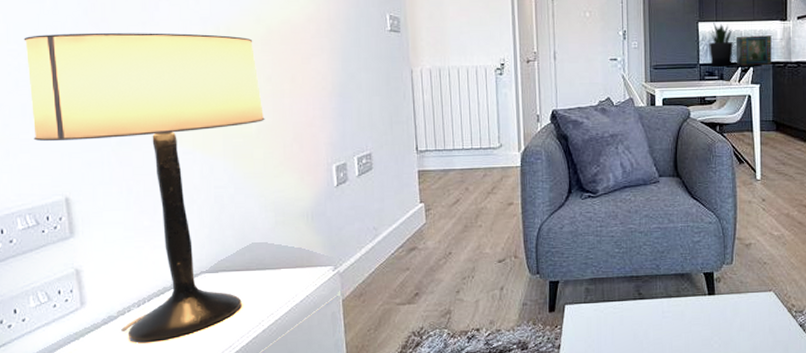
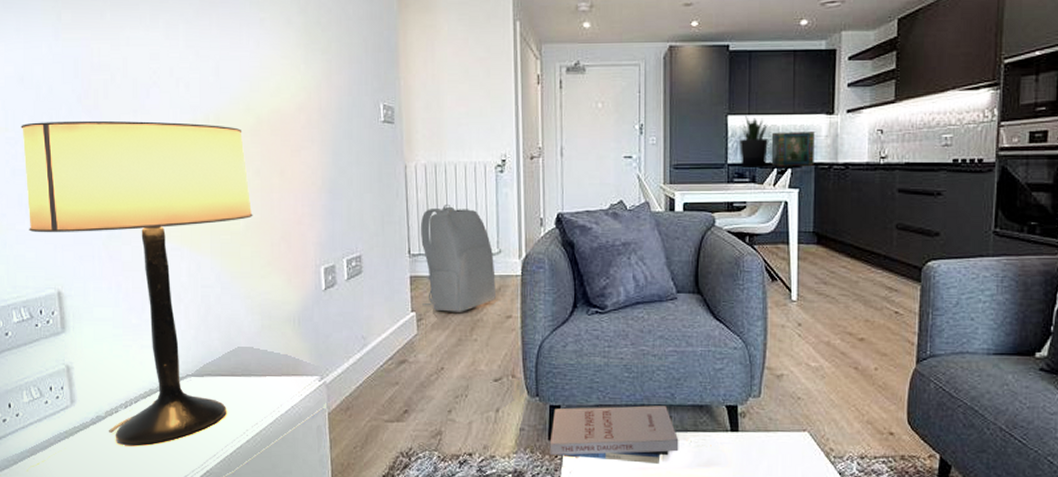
backpack: none [427,105,498,202] -> present [421,205,496,312]
books: none [550,276,664,328] -> present [549,405,679,464]

